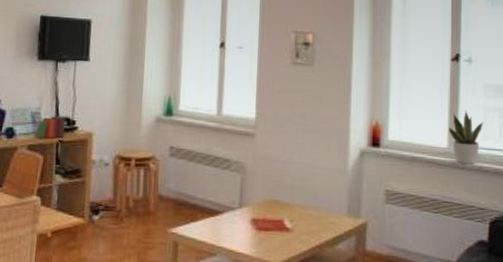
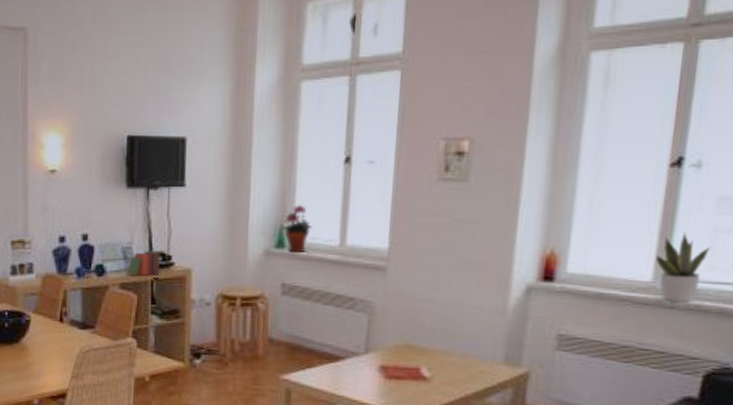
potted plant: none [170,80,195,122] -> present [281,205,312,255]

